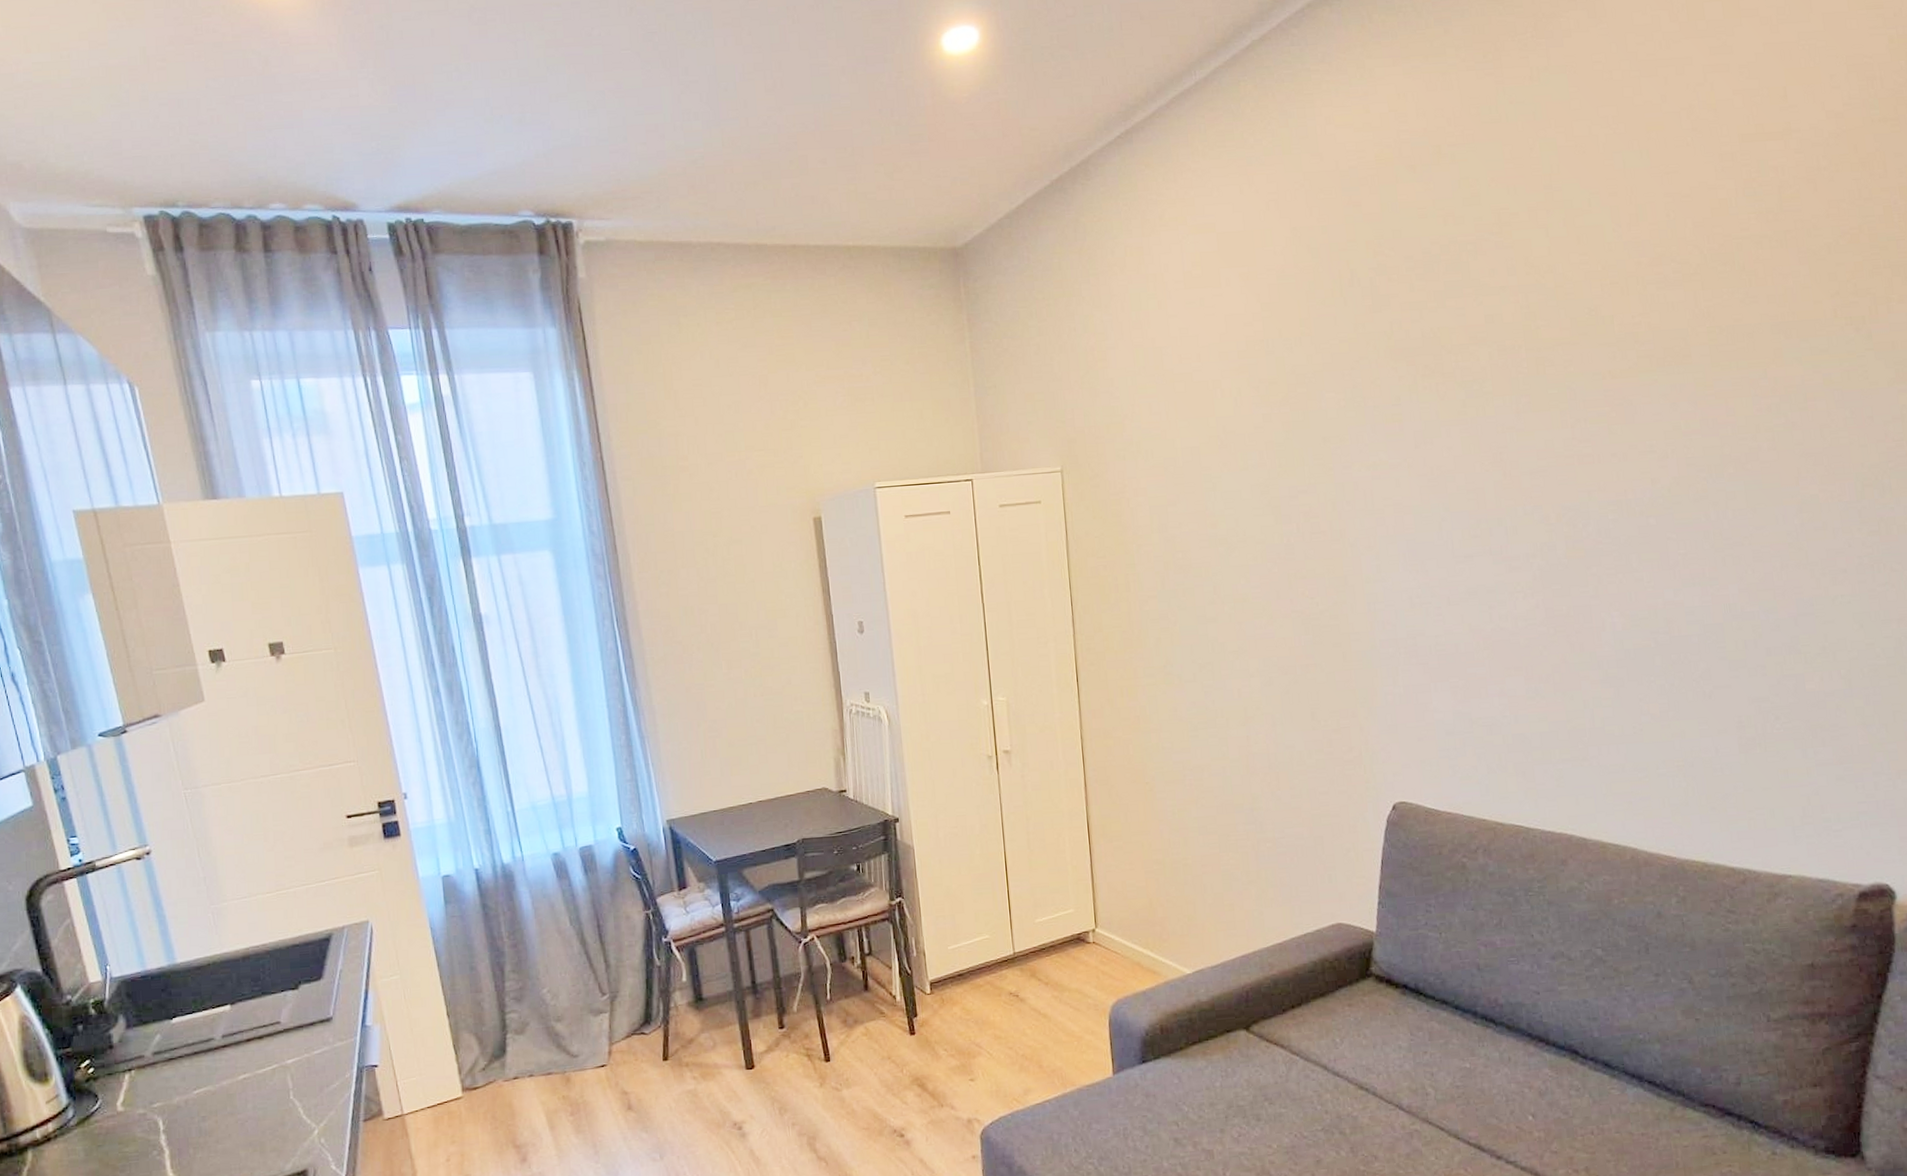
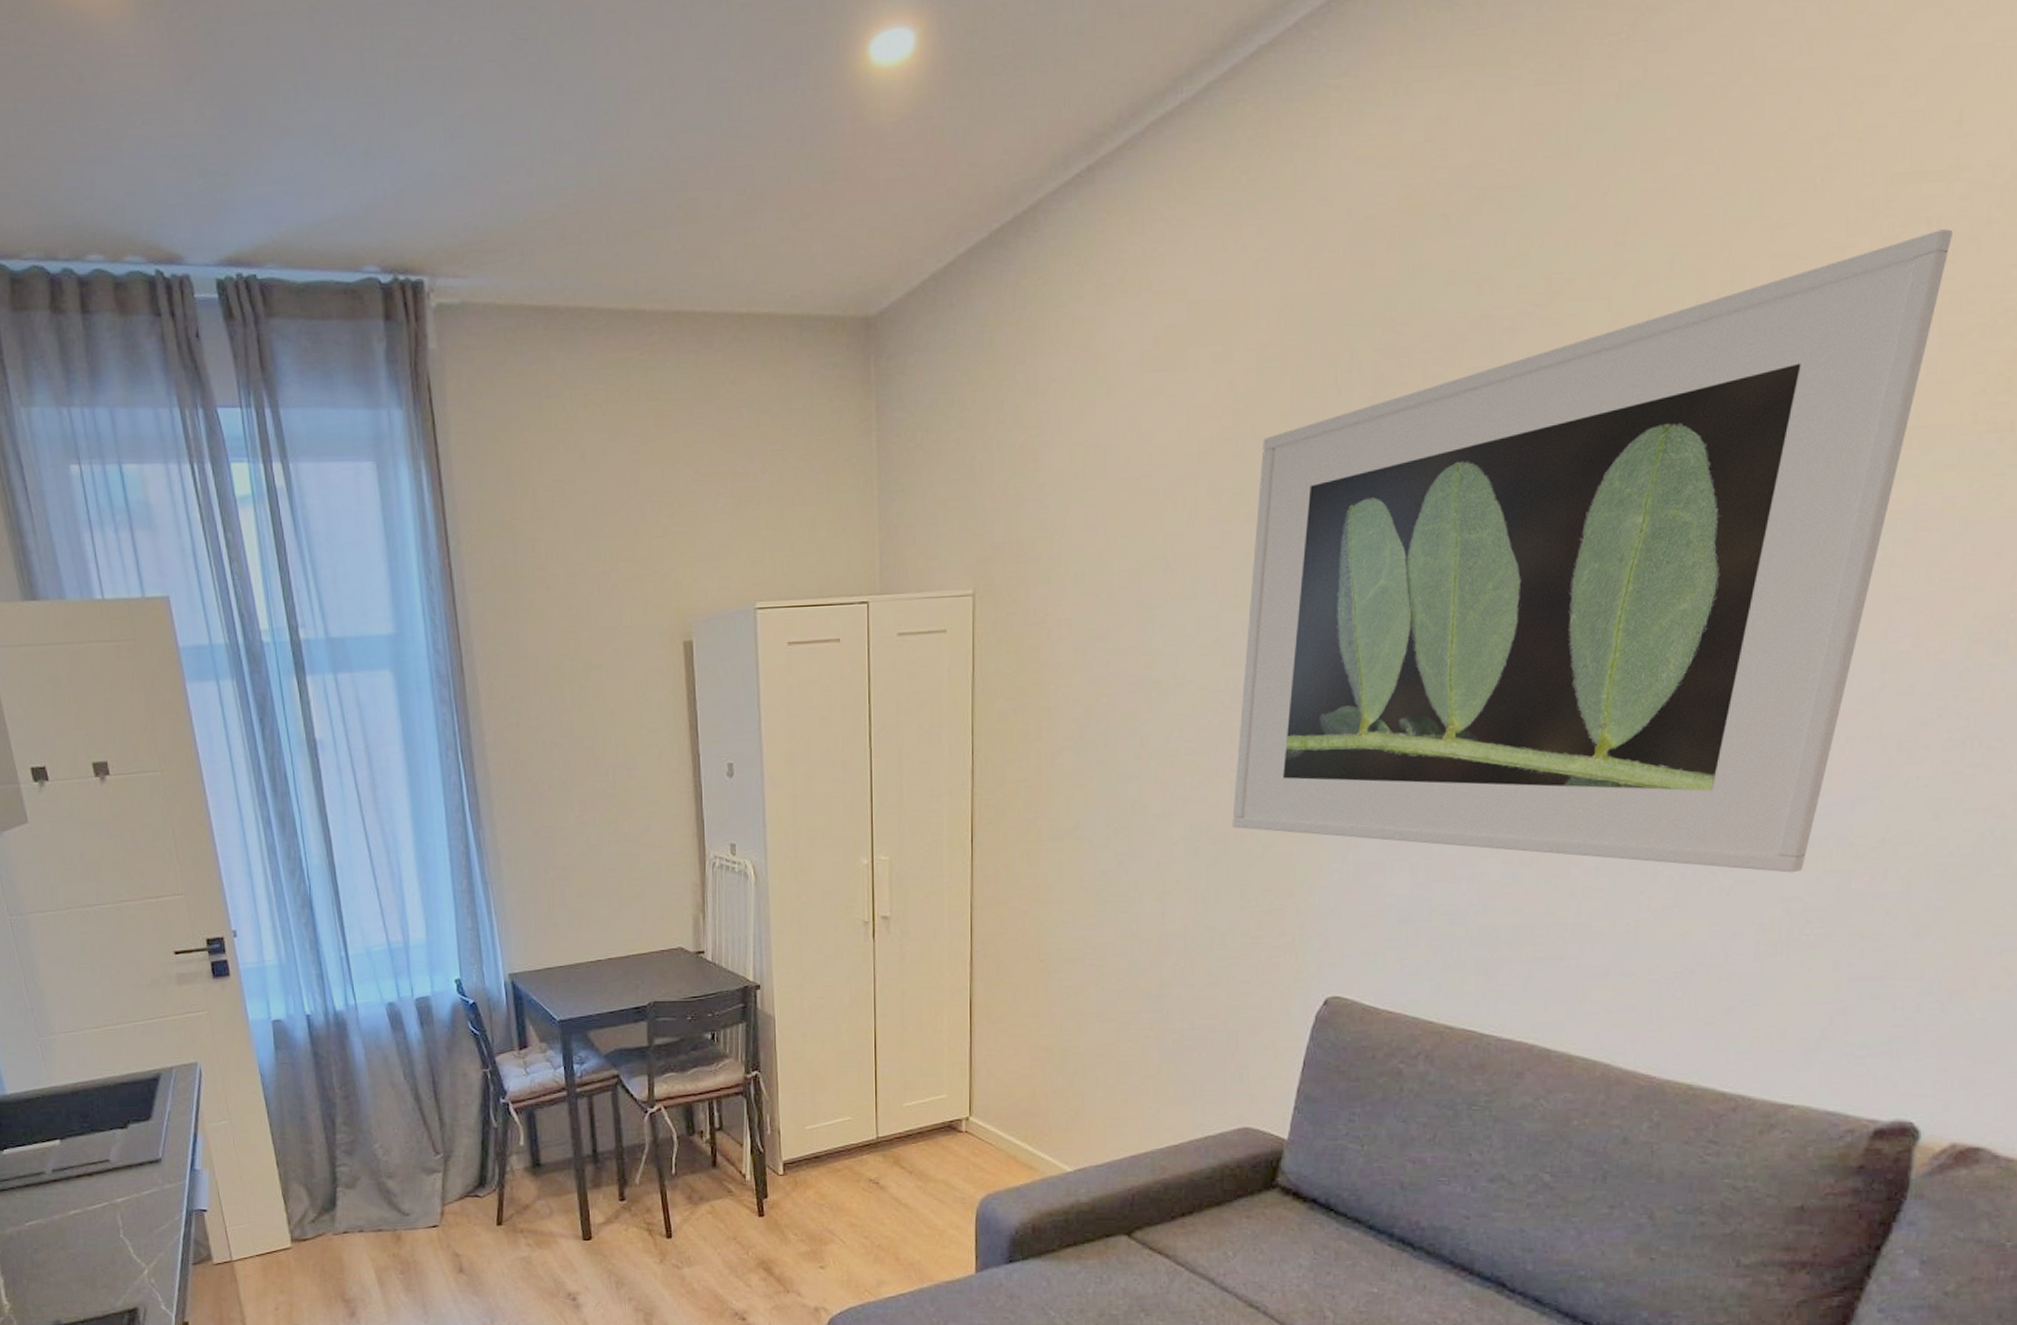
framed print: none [1288,174,1795,678] -> present [1232,229,1952,873]

